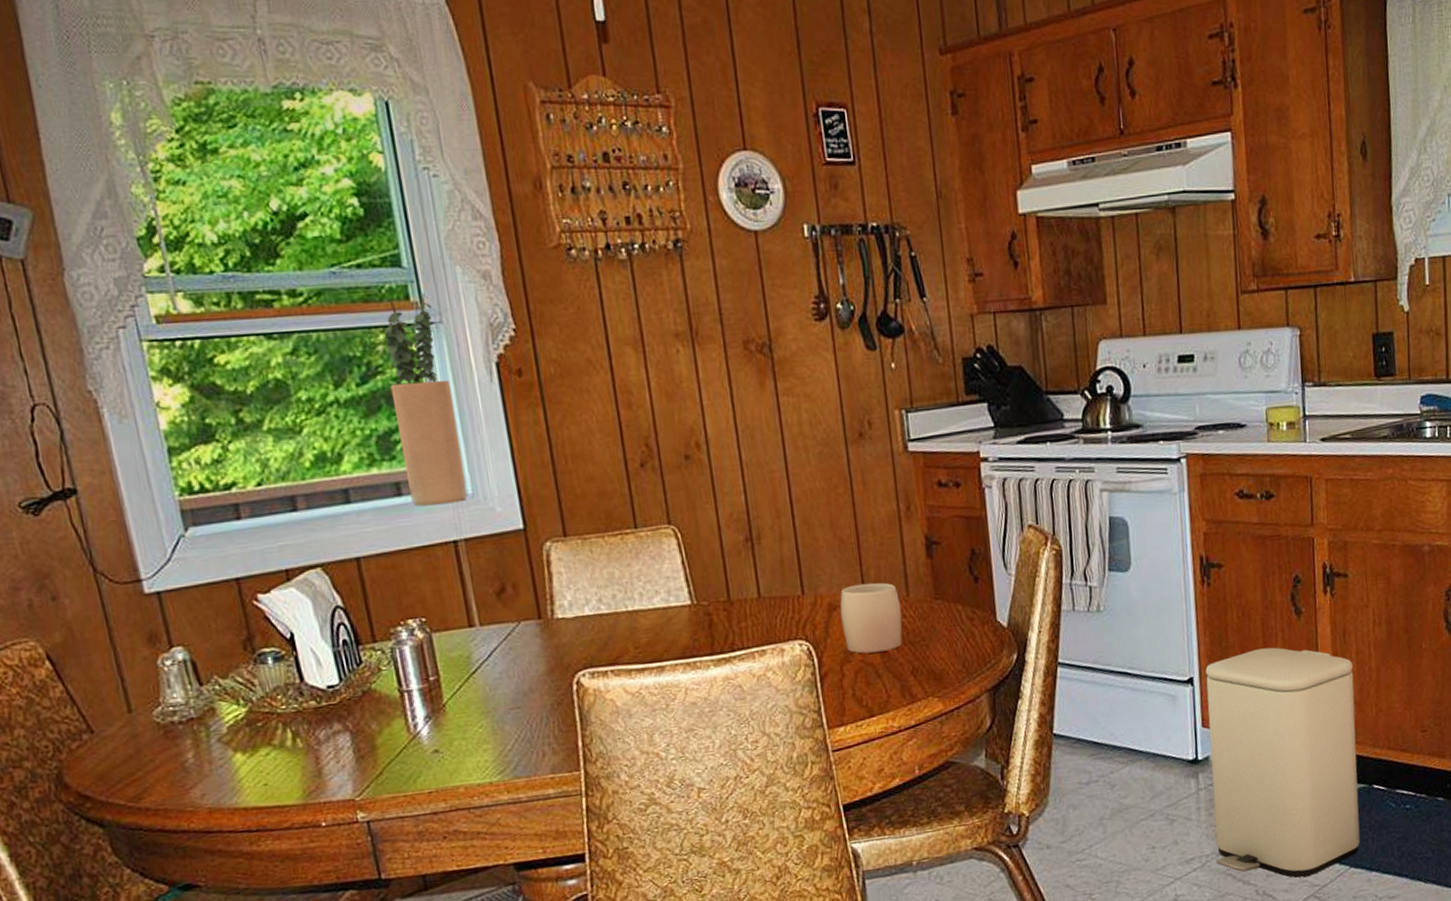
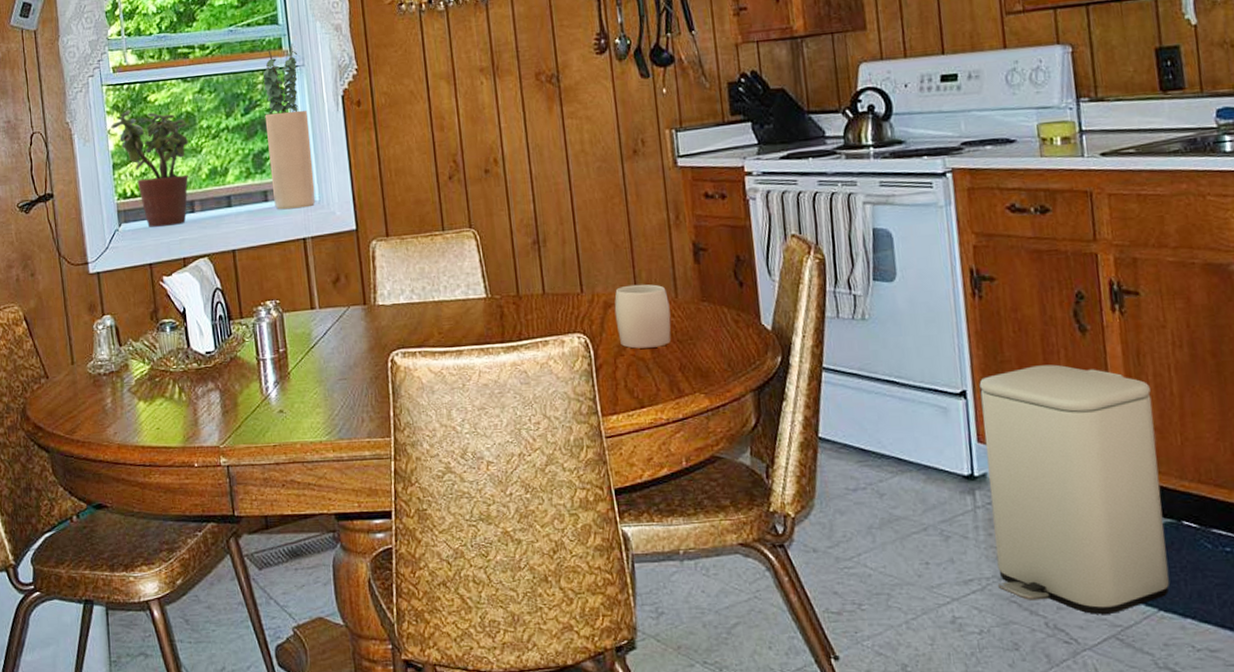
potted plant: none [160,374,286,532] -> present [111,109,189,228]

